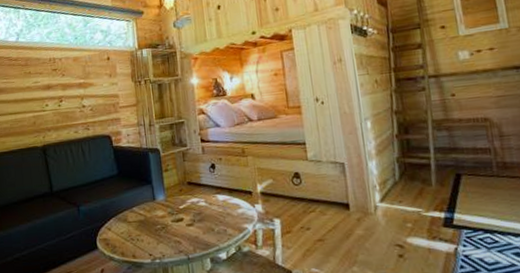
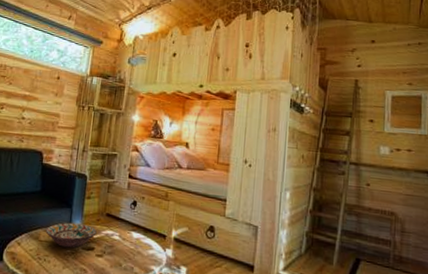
decorative bowl: none [132,197,182,224] -> present [46,222,97,248]

